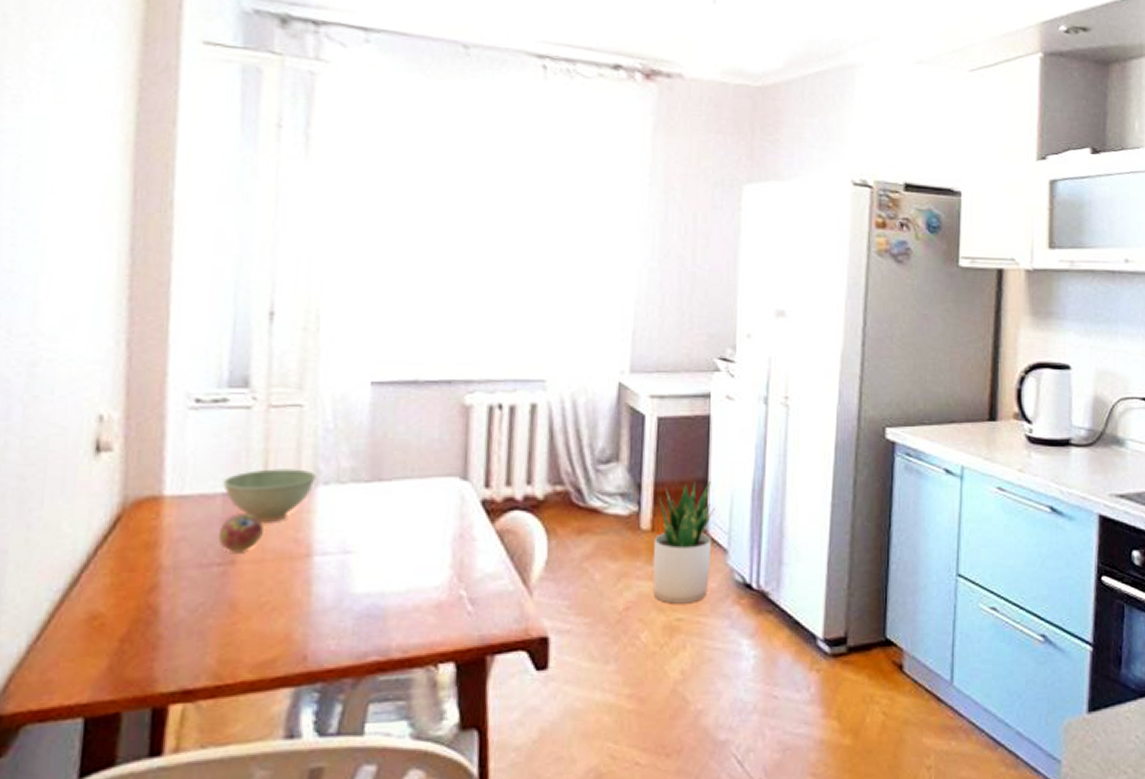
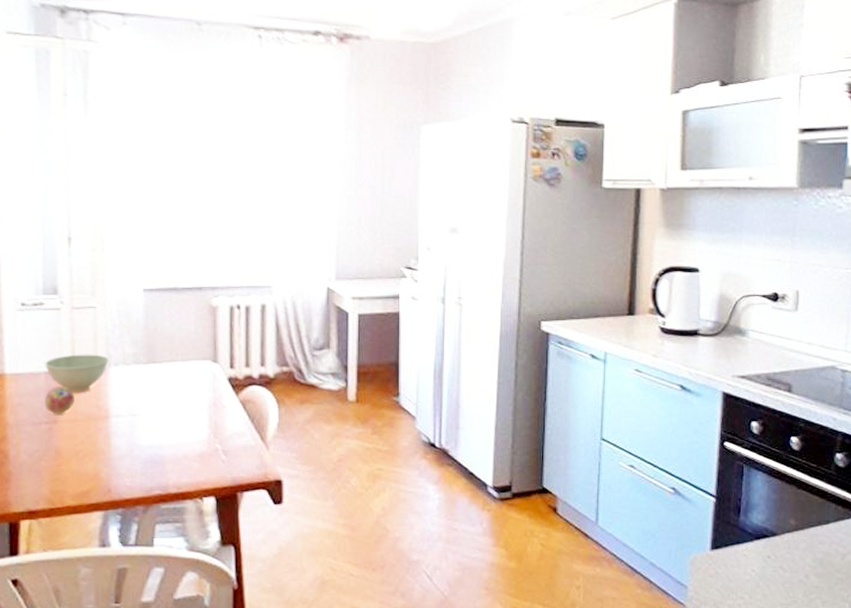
planter: present [652,481,715,604] -> none [358,364,405,457]

